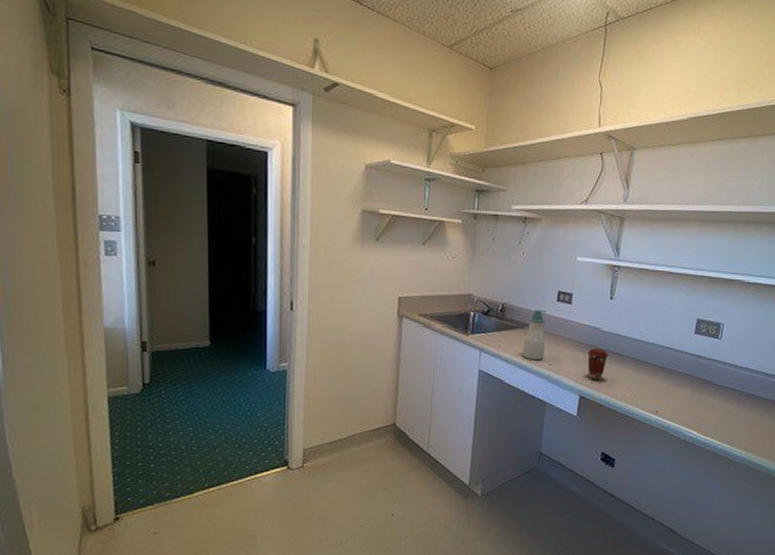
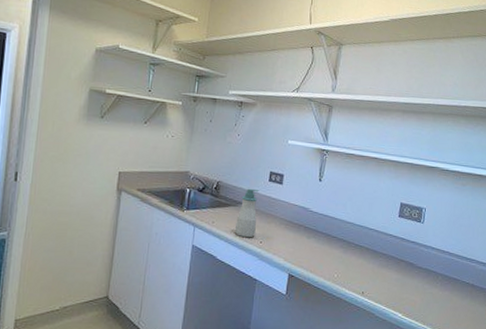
coffee cup: present [587,348,609,380] -> none [297,228,317,260]

